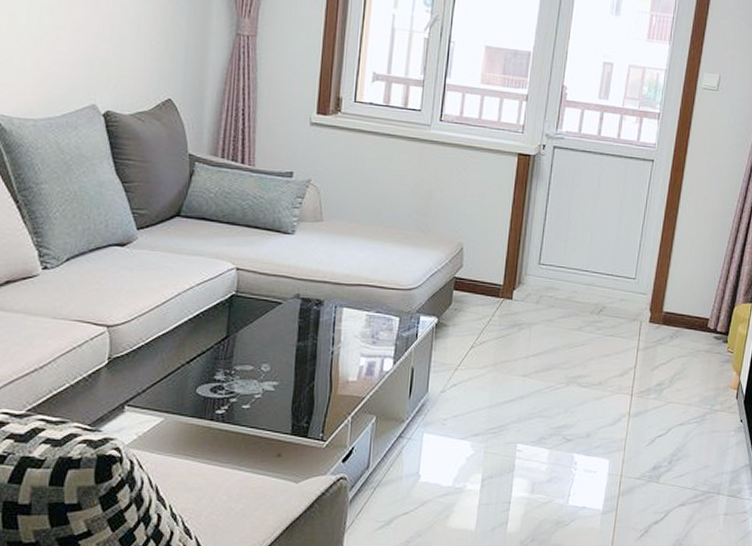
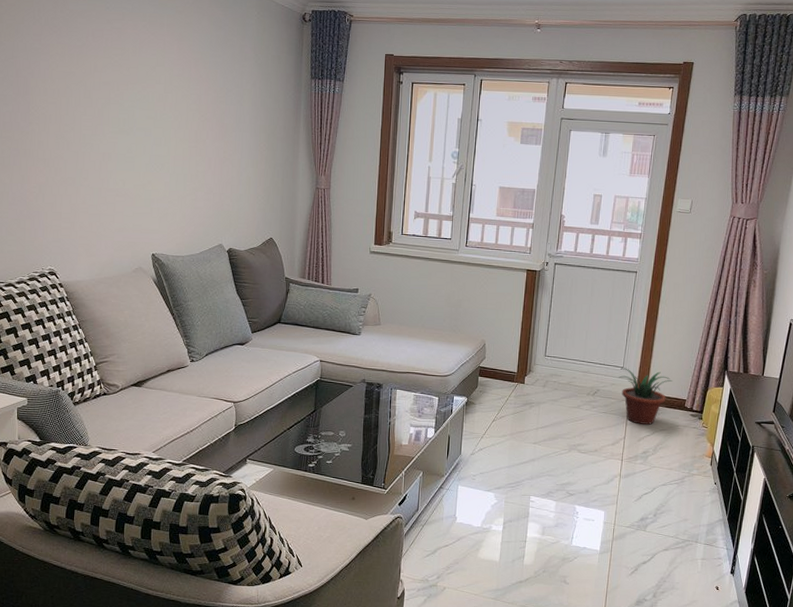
potted plant: none [629,279,693,350] -> present [618,368,672,425]

